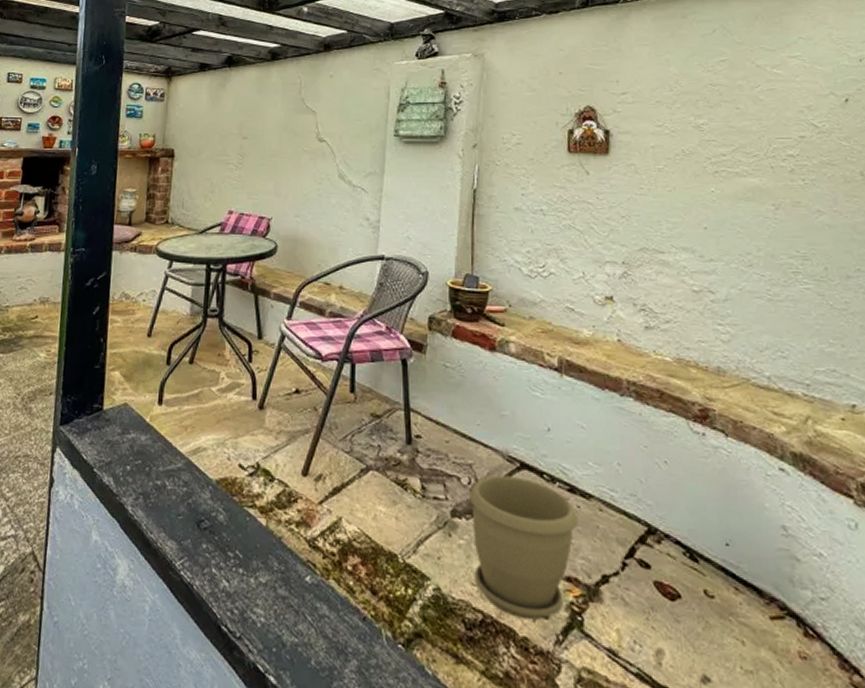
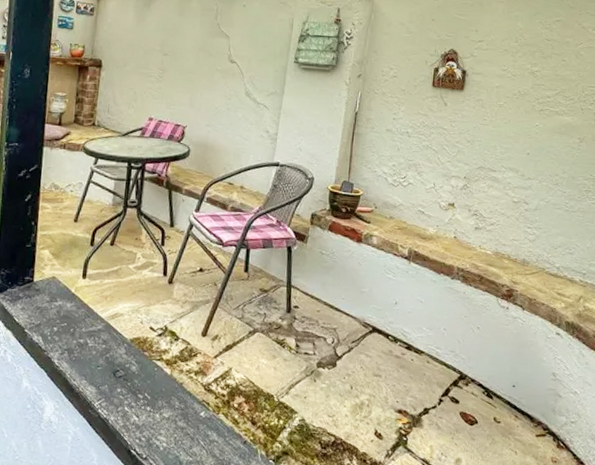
flowerpot: present [470,475,578,621] -> none [330,336,411,441]

